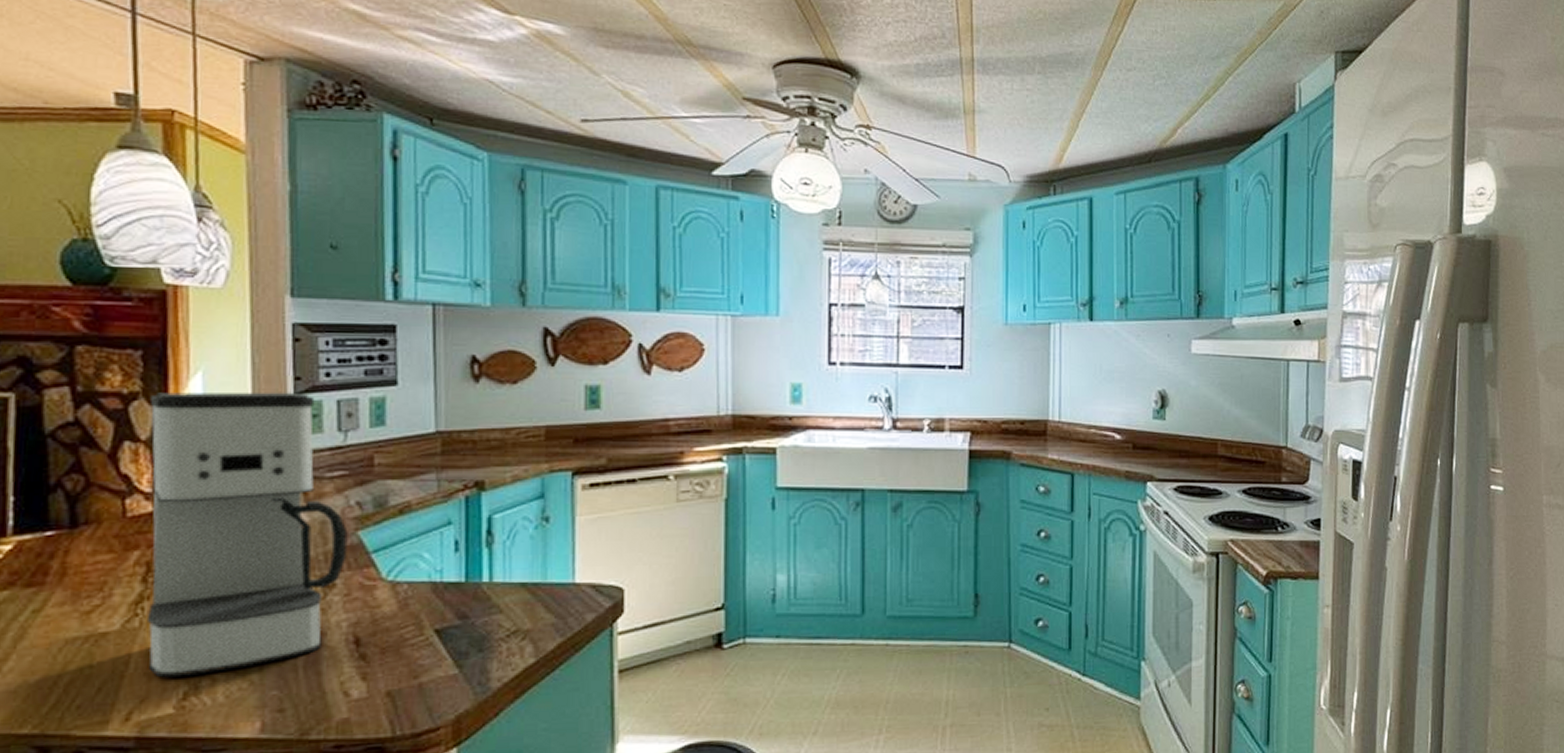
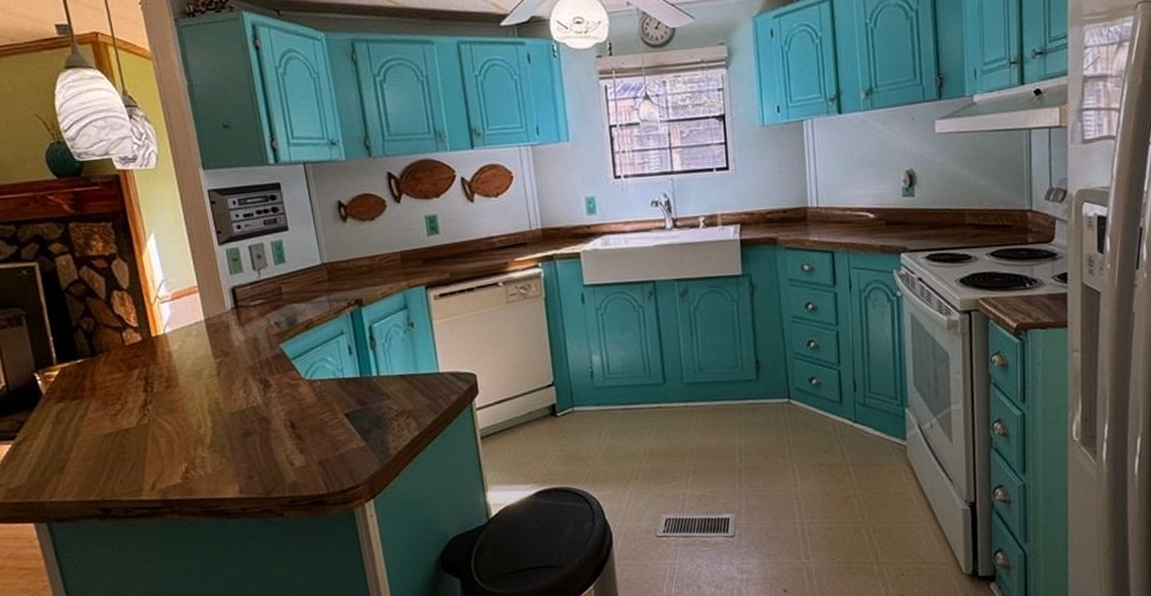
coffee maker: present [146,392,348,678] -> none [123,243,276,459]

